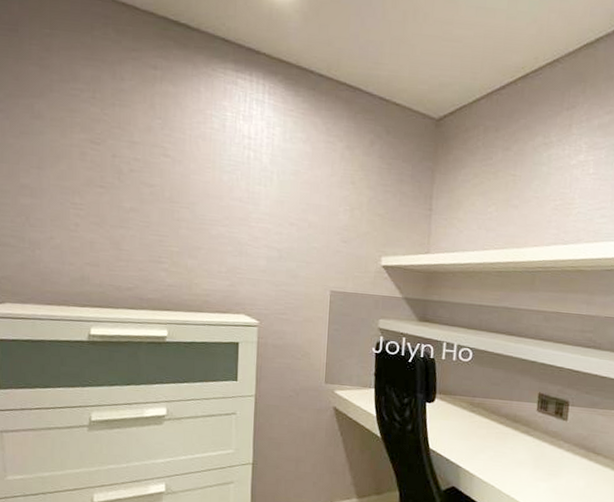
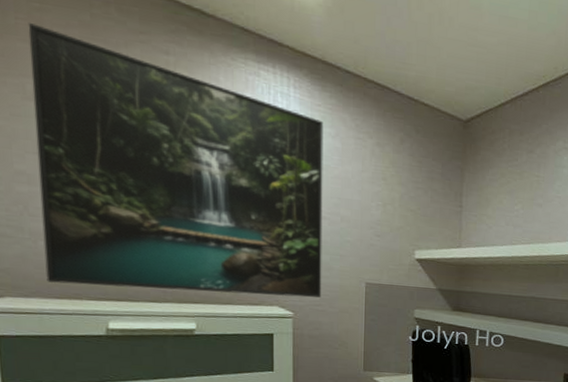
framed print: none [39,48,296,306] -> present [28,23,324,298]

